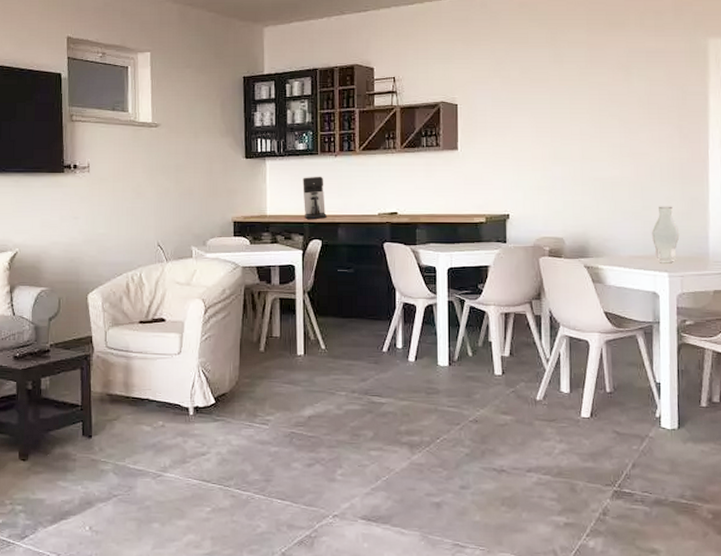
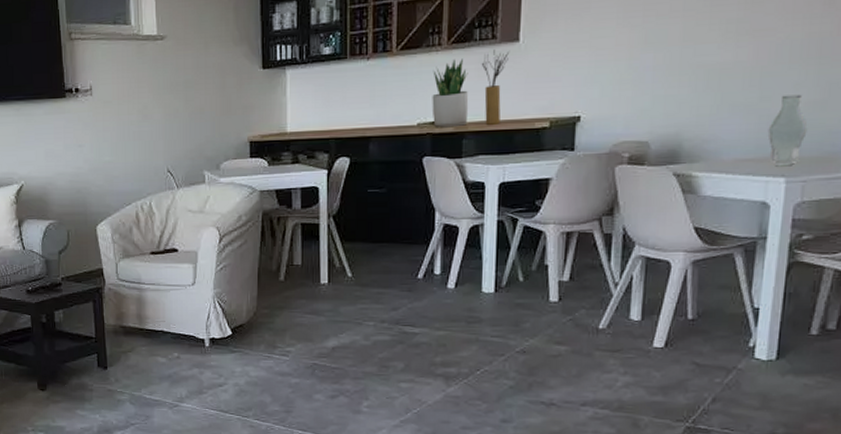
coffee maker: present [303,176,327,220] -> none [328,83,356,135]
planter: none [389,161,420,218] -> present [432,59,469,128]
vase: none [428,155,451,219] -> present [481,50,510,126]

